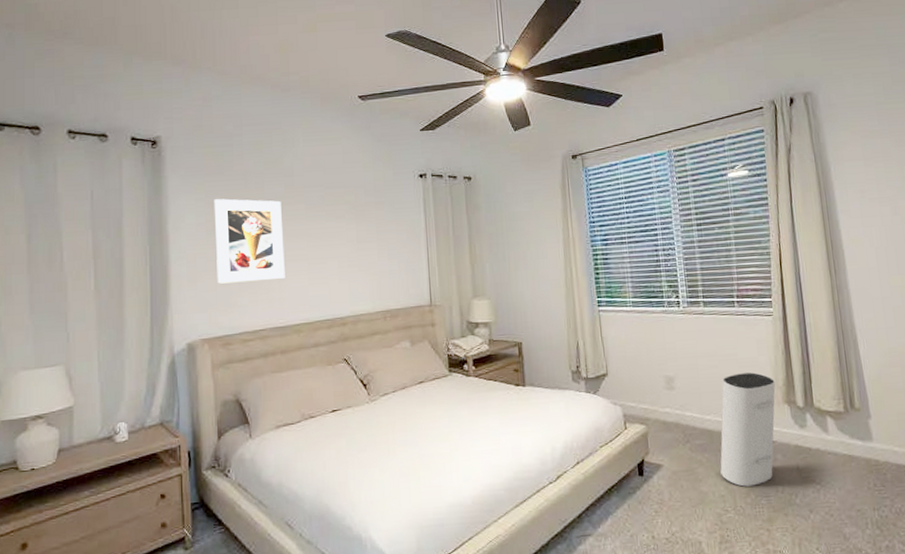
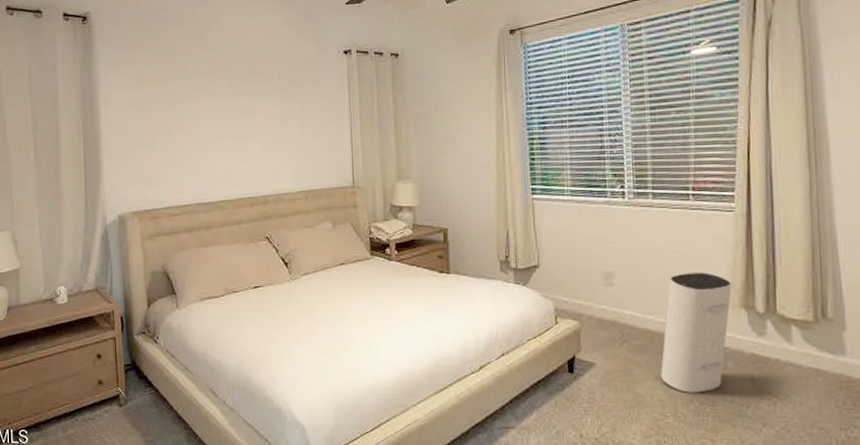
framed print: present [214,198,285,284] -> none [141,74,209,159]

